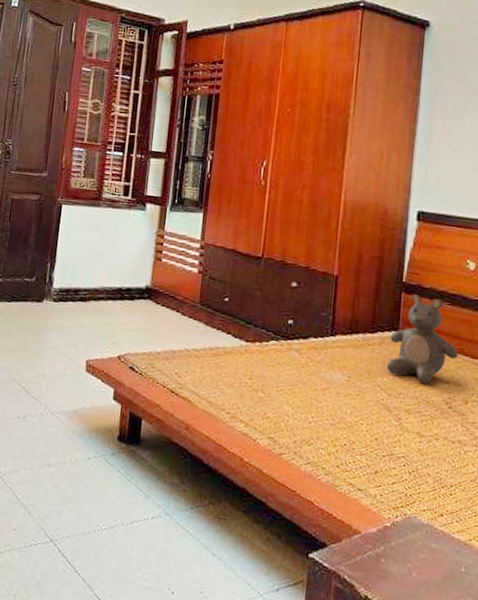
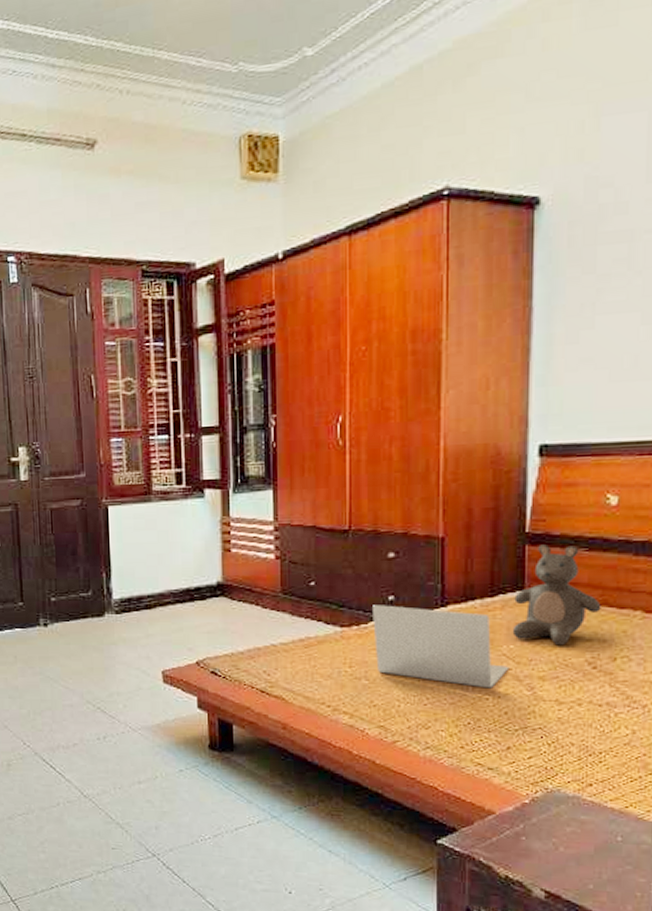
laptop: none [272,326,382,415] -> present [373,605,510,689]

